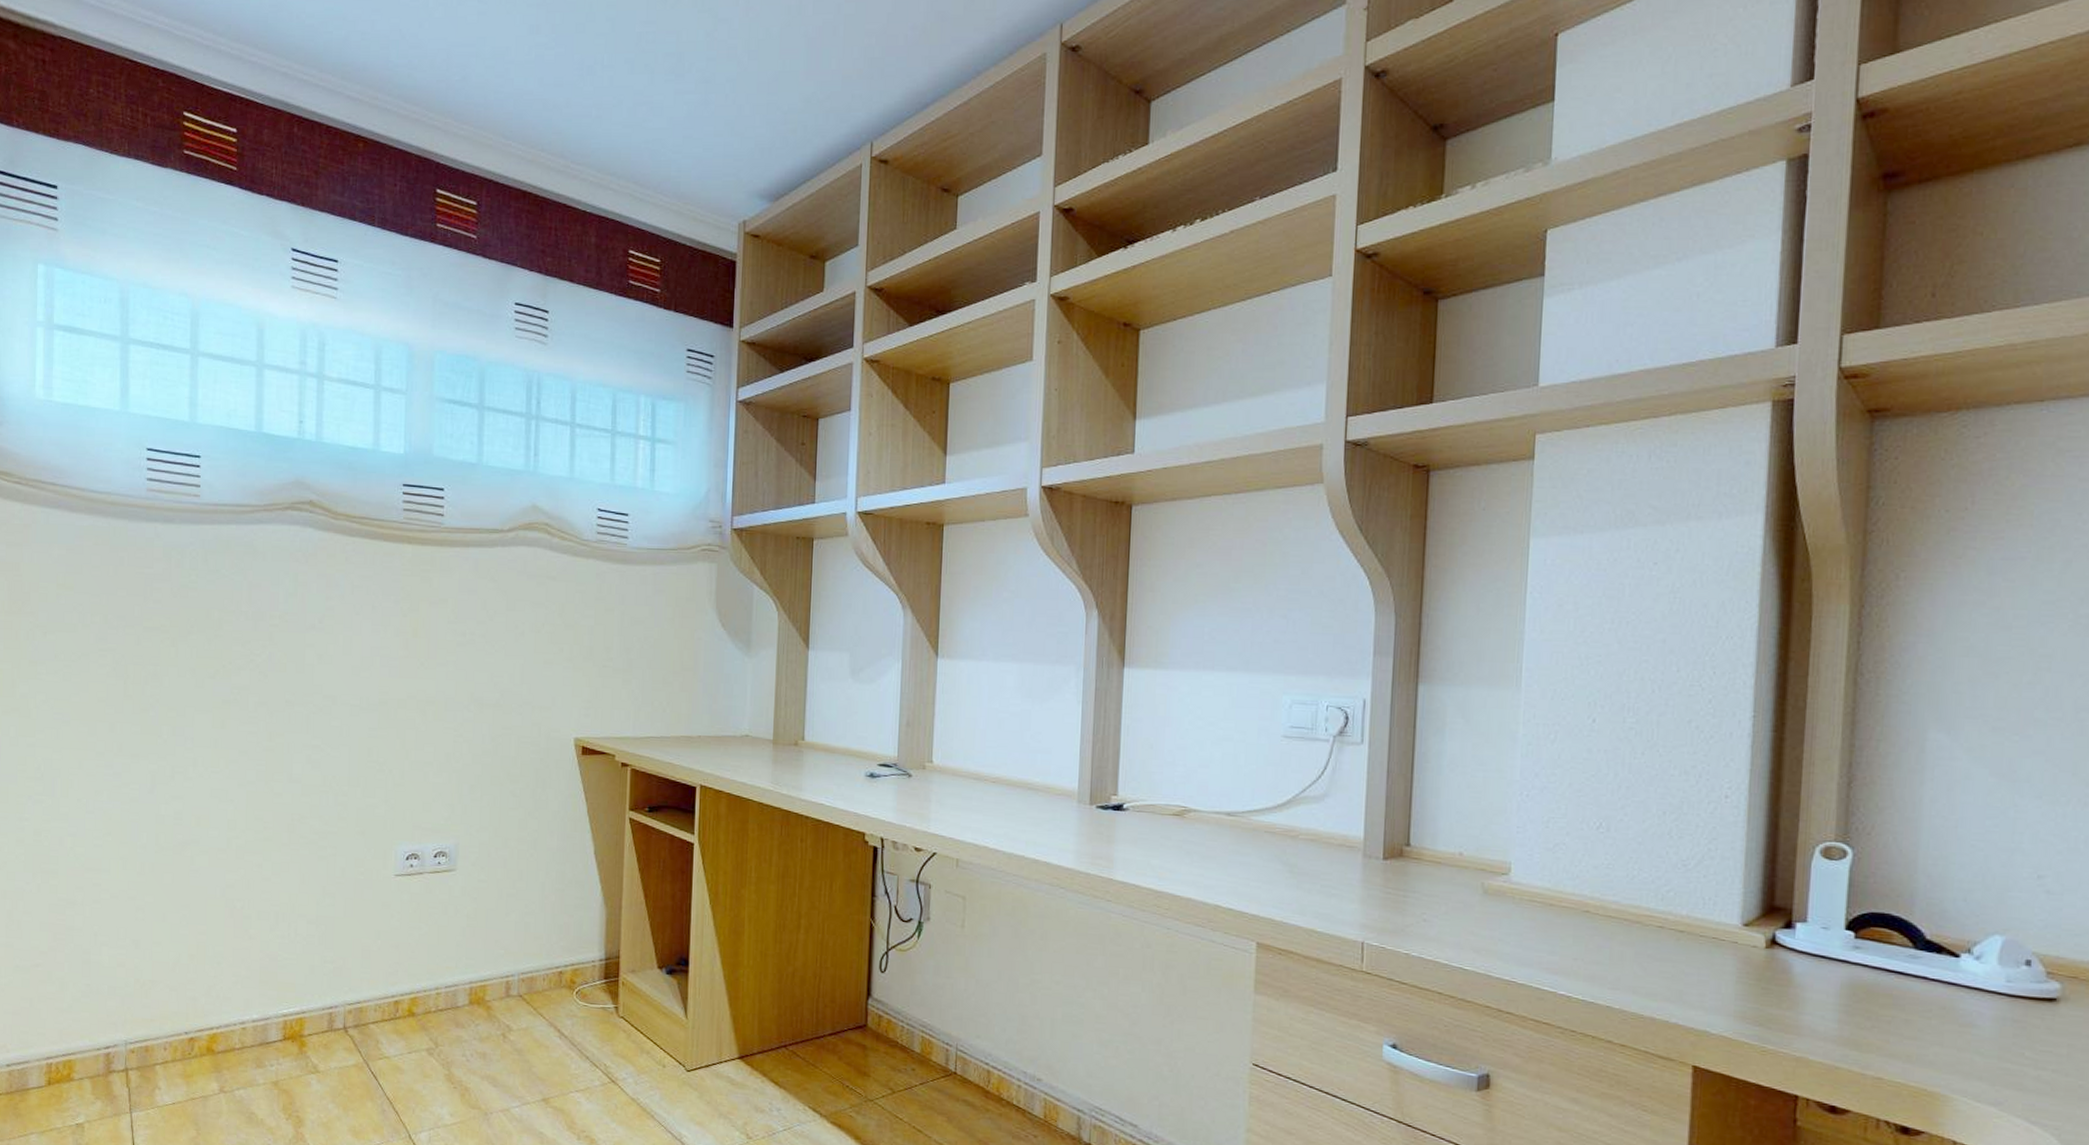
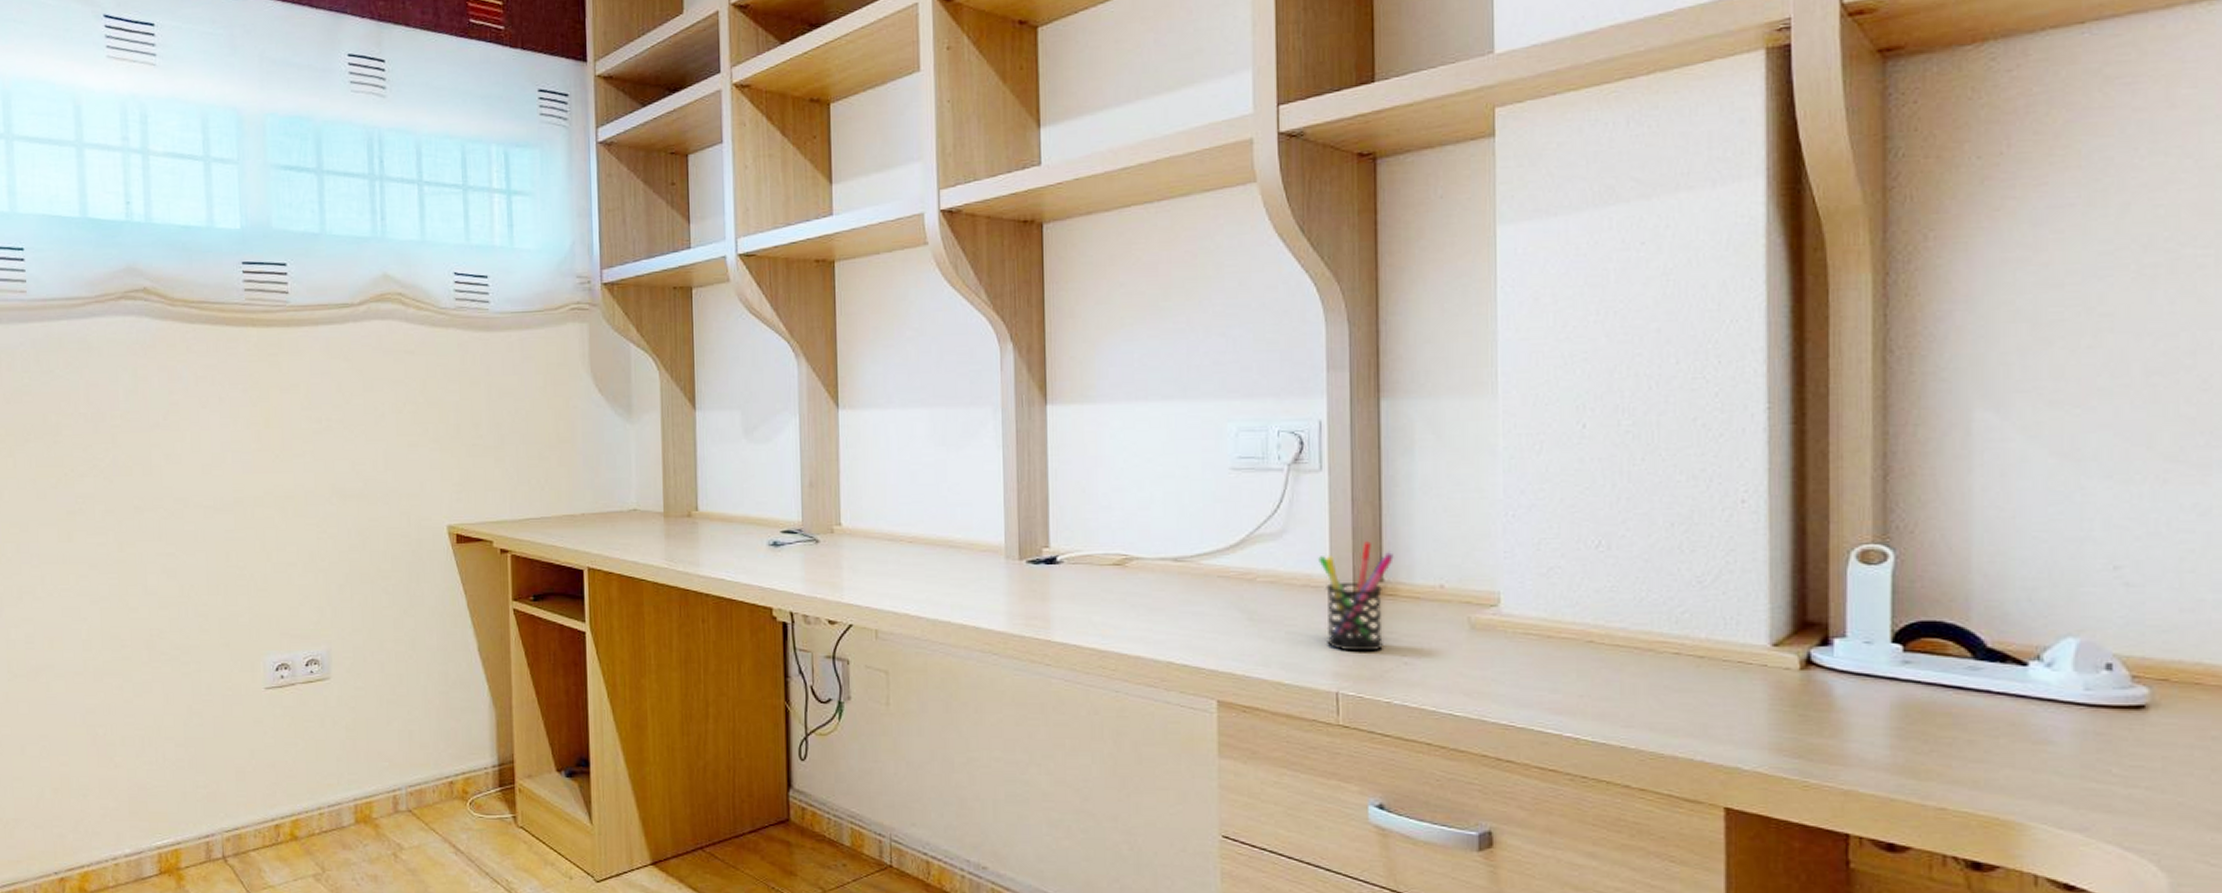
pen holder: none [1354,809,1421,908] -> present [1318,541,1394,652]

